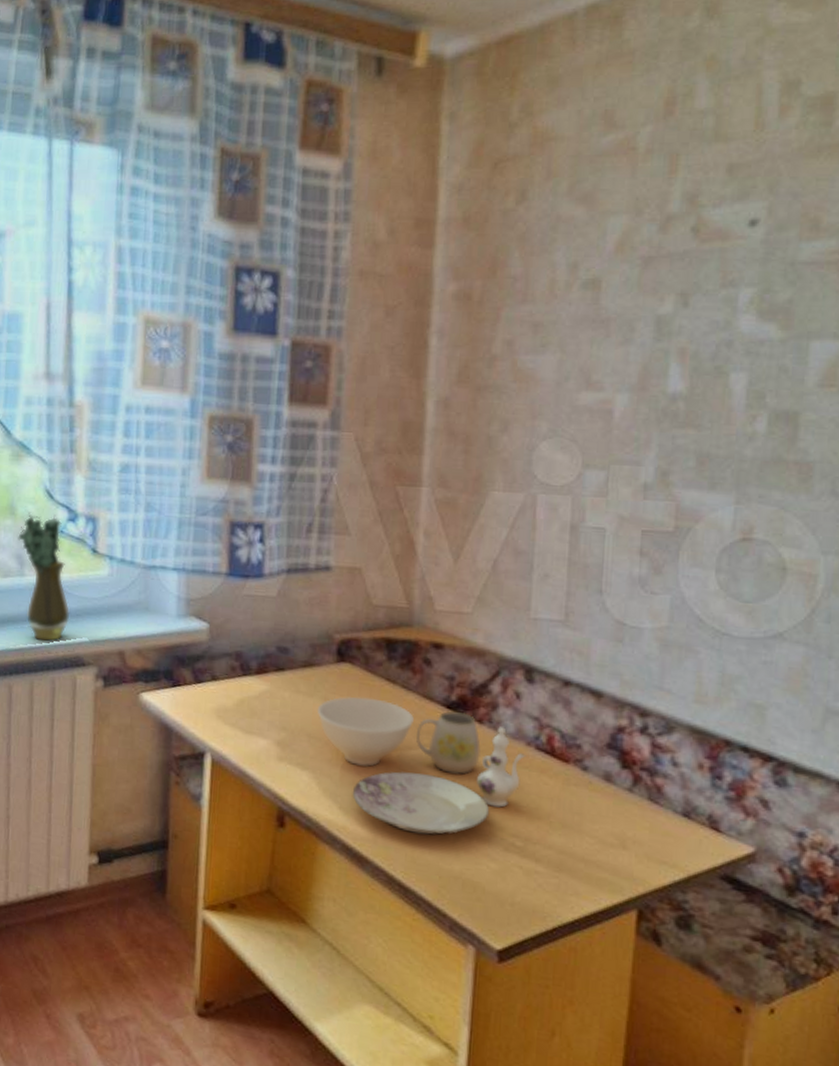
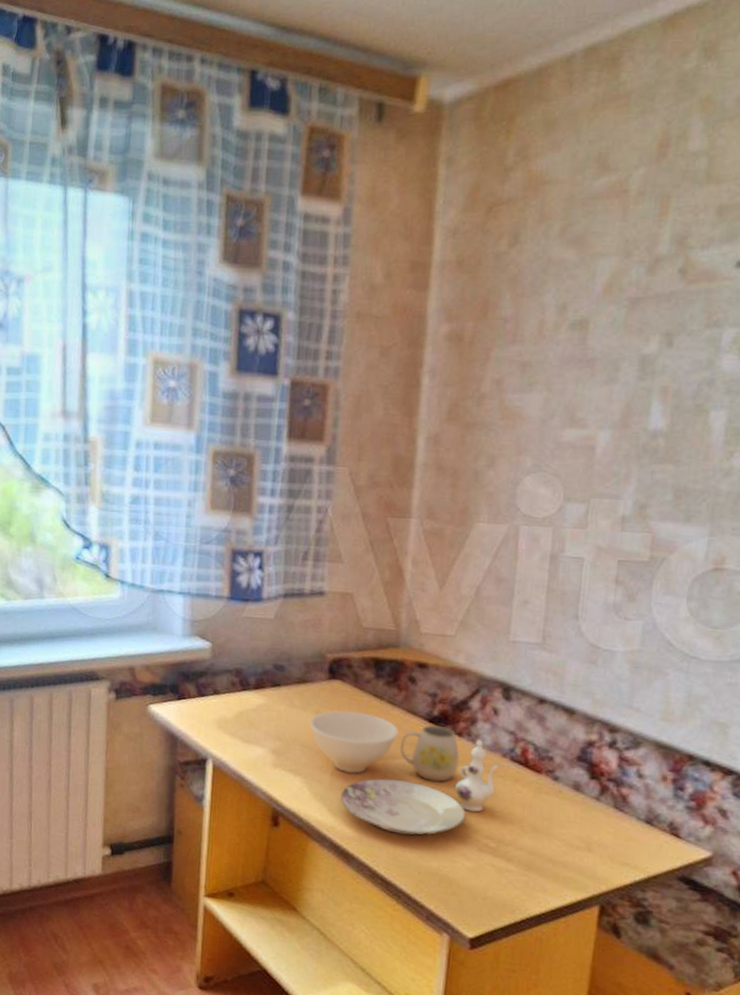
vase: present [18,512,71,641] -> none [37,539,86,658]

